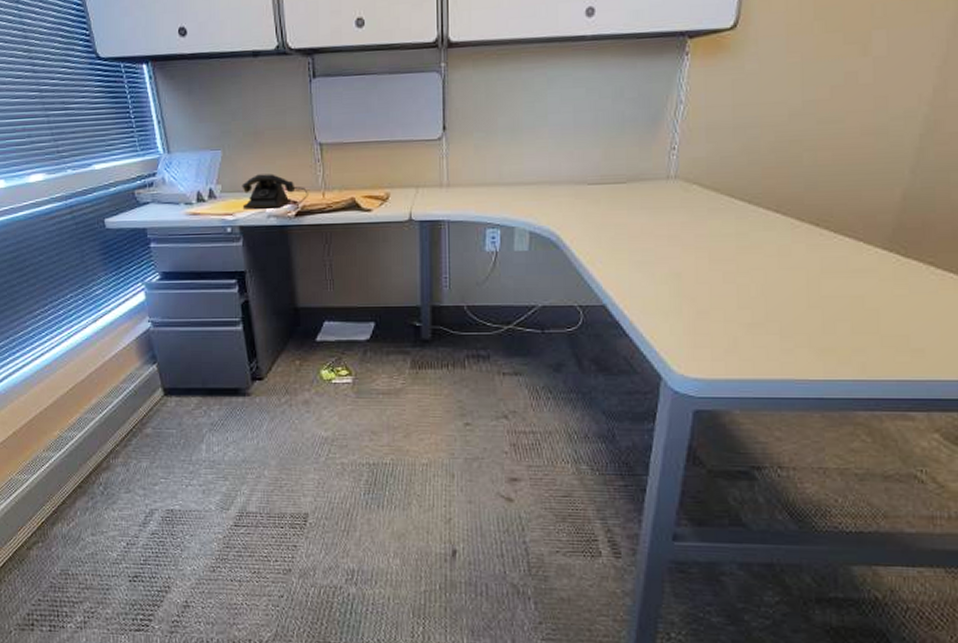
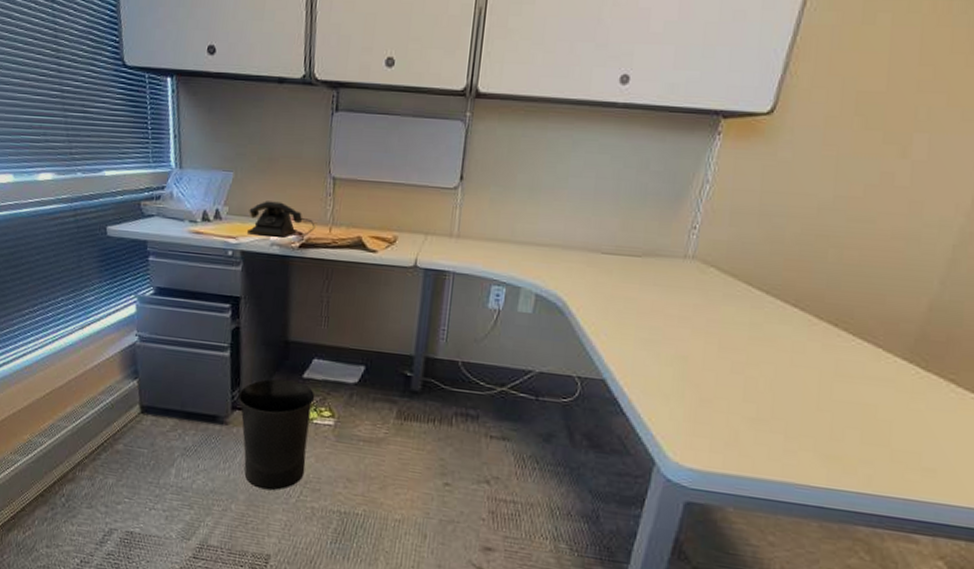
waste bin: none [256,346,331,453] -> present [238,378,315,490]

